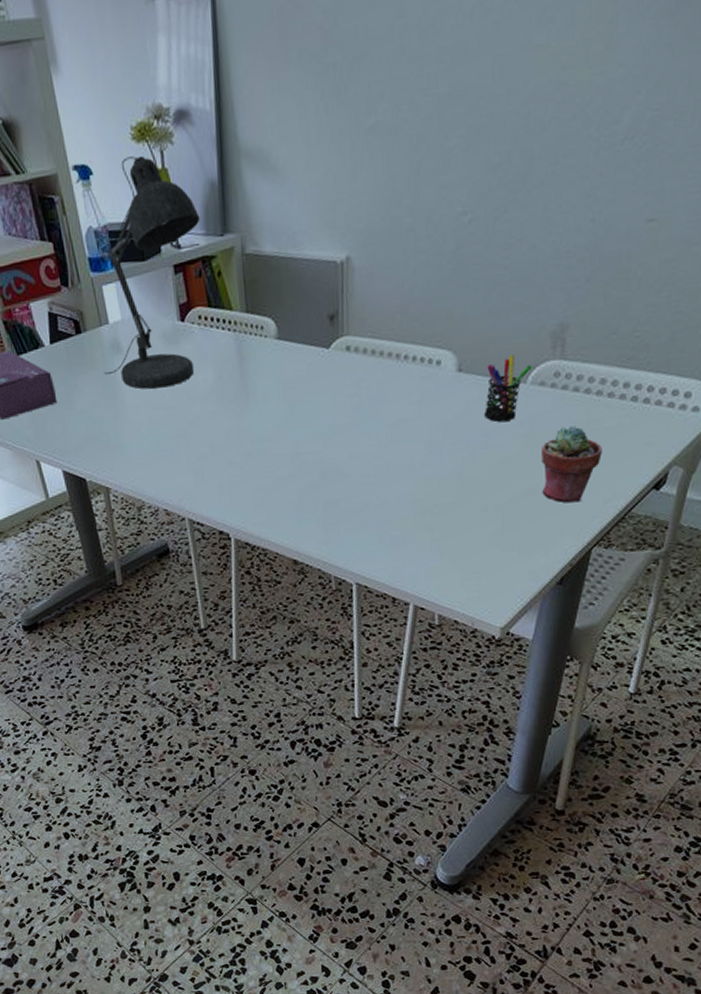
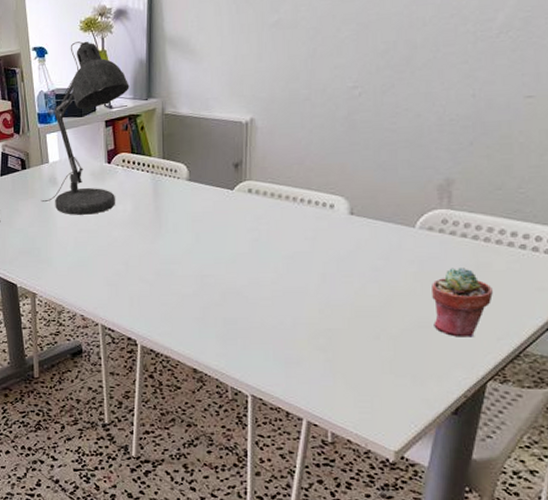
pen holder: present [484,354,532,422] -> none [375,202,421,260]

